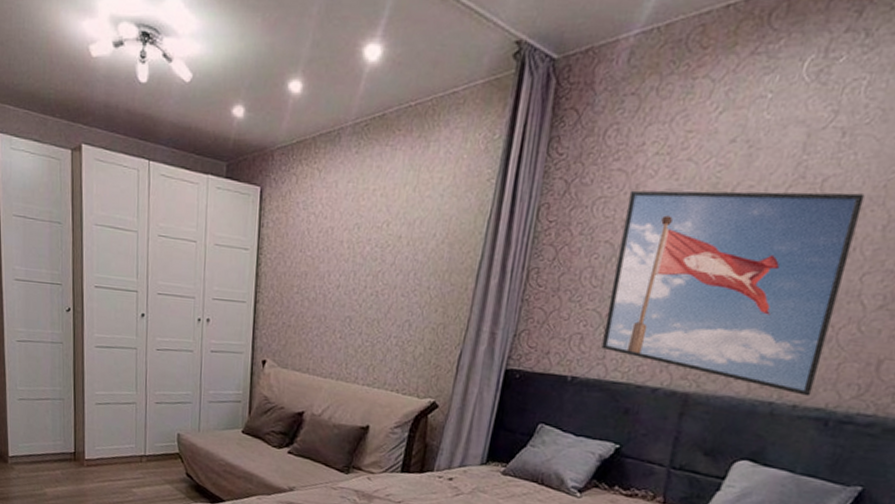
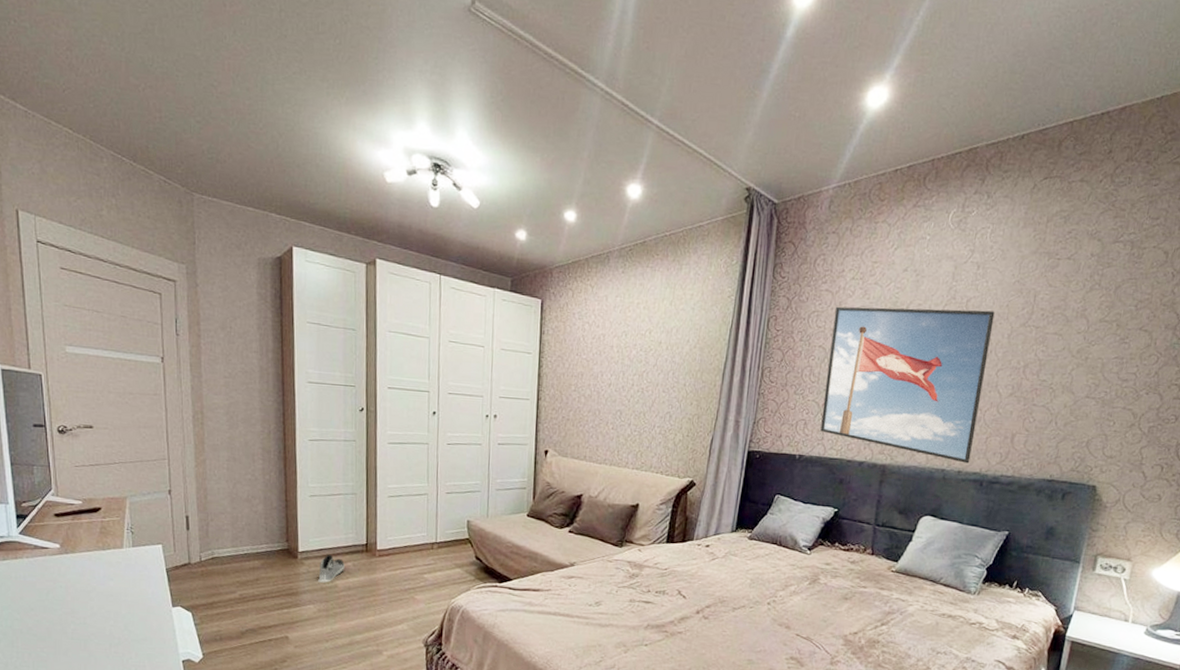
sneaker: none [28,460,53,490] -> present [318,554,345,583]

